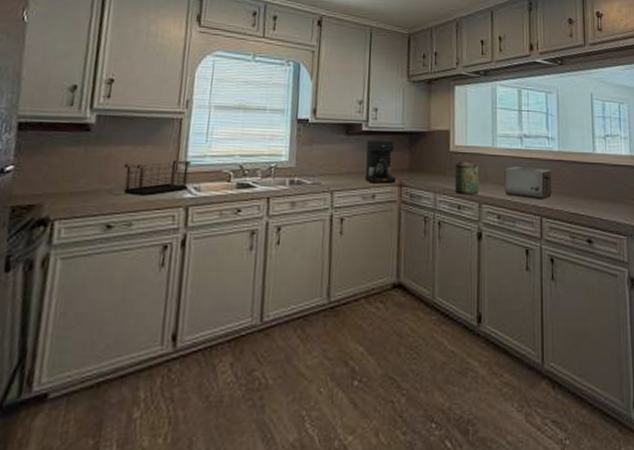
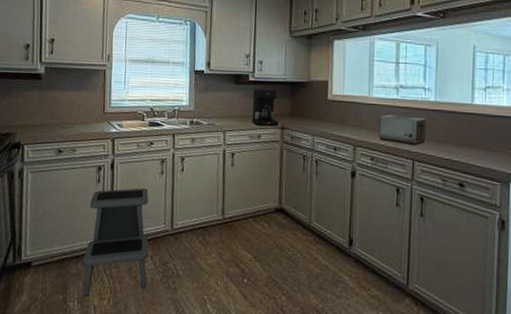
dish rack: present [123,160,191,196] -> none [66,102,114,130]
step stool: none [126,270,232,436] -> present [82,188,149,297]
canister: present [454,161,479,195] -> none [331,108,355,139]

